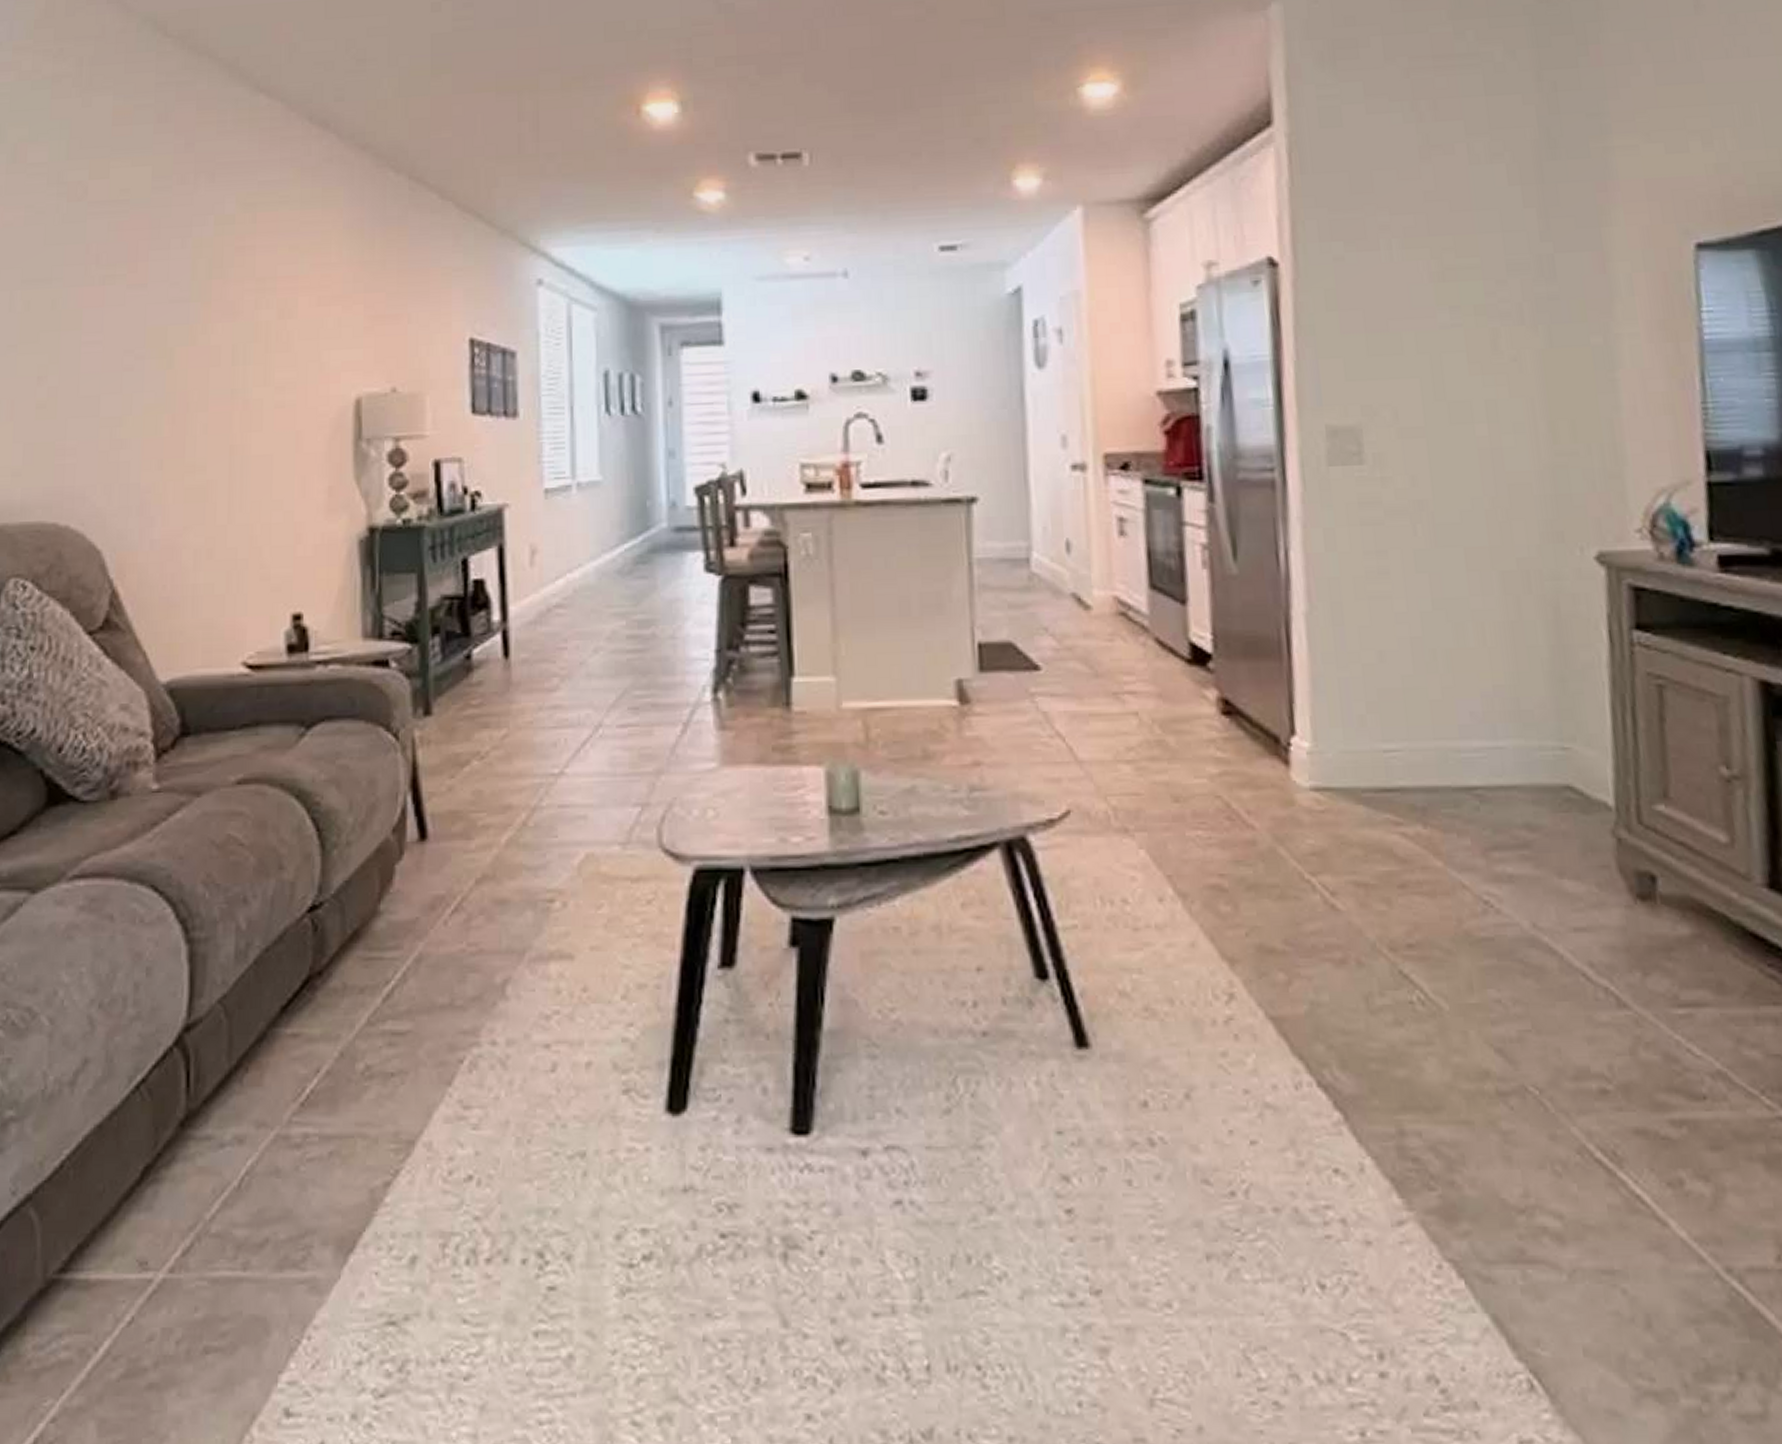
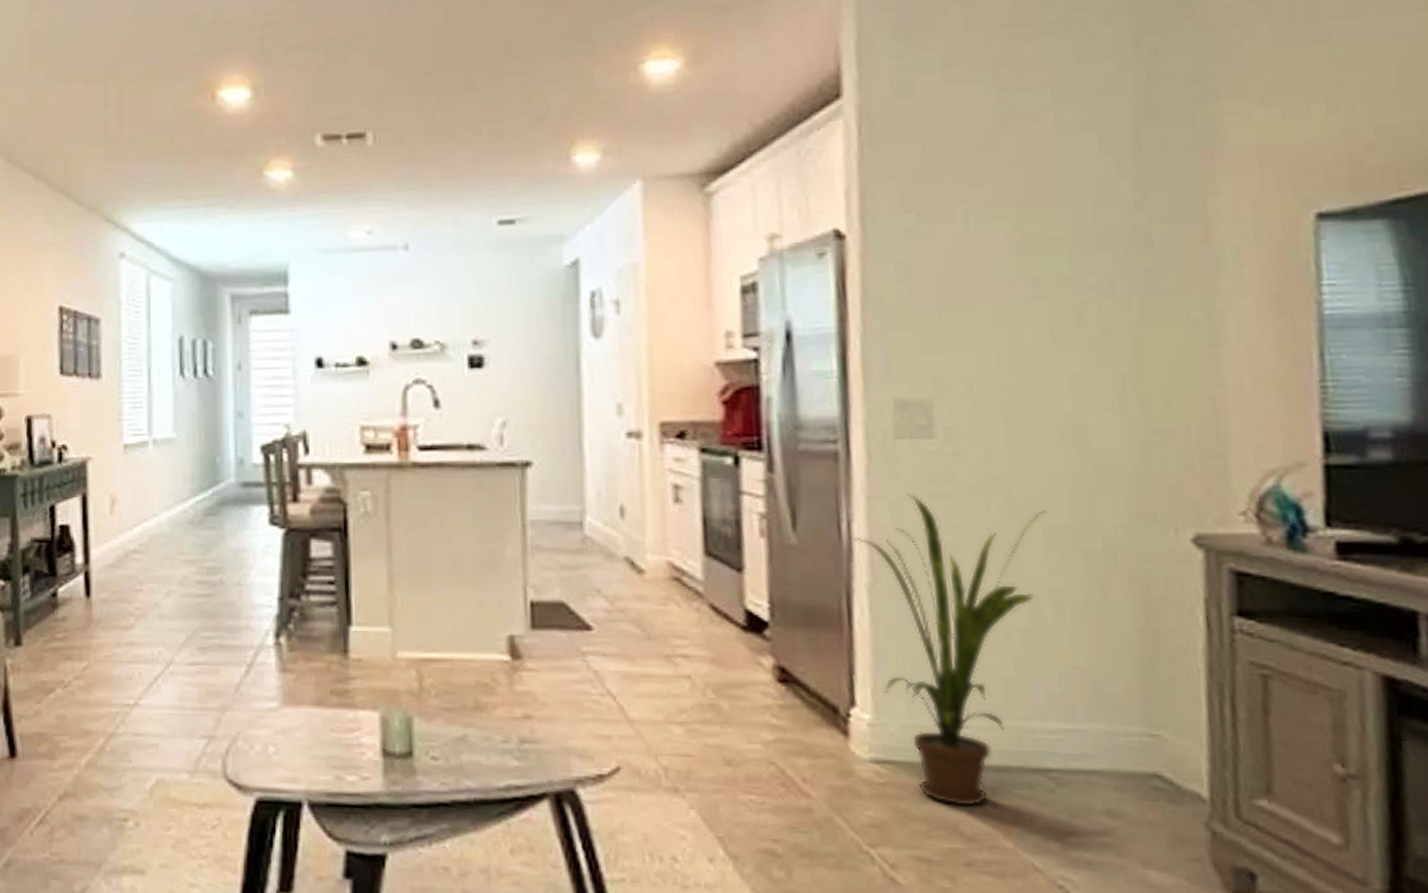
house plant: none [1287,521,1468,829] -> present [849,494,1048,807]

